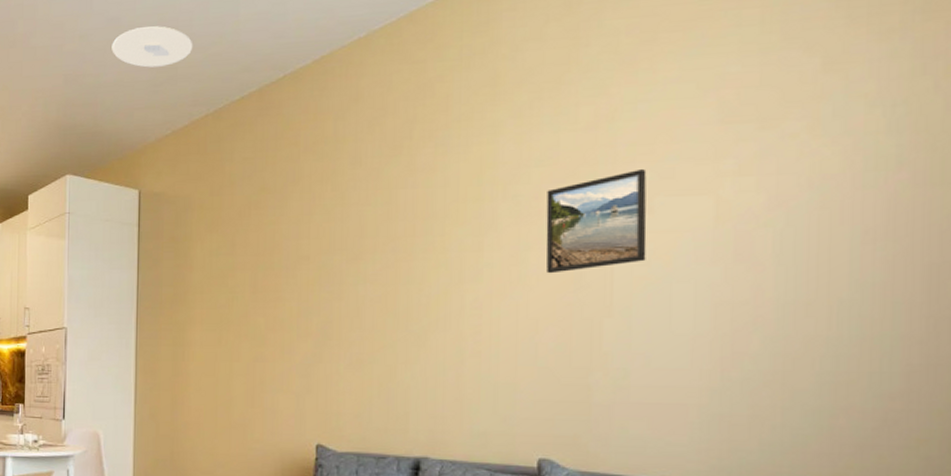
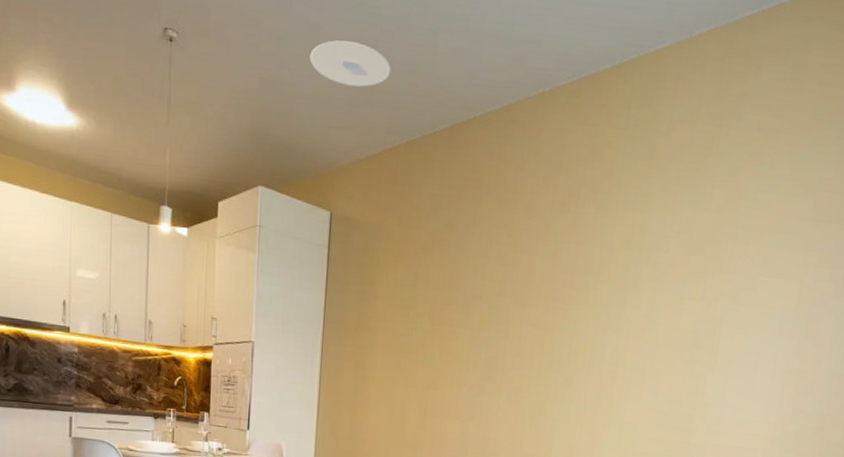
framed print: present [545,169,647,274] -> none [671,252,756,334]

